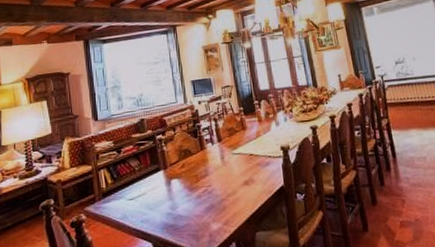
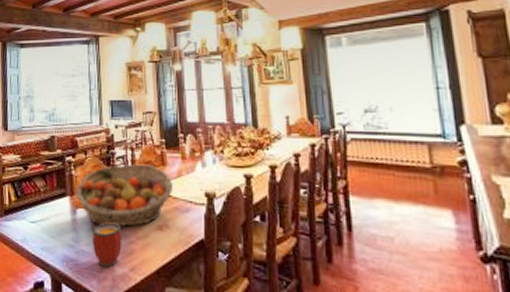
fruit basket: none [169,130,254,192] -> present [76,164,173,227]
mug: none [188,186,215,226] -> present [93,222,122,267]

